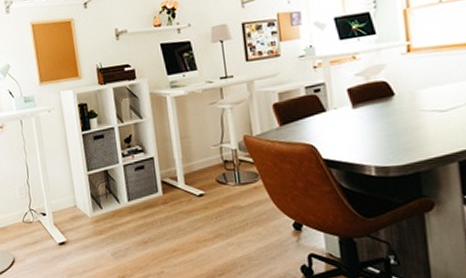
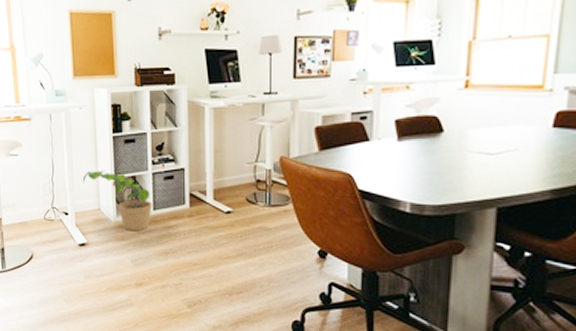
potted plant: none [57,167,127,225] -> present [82,170,153,231]

